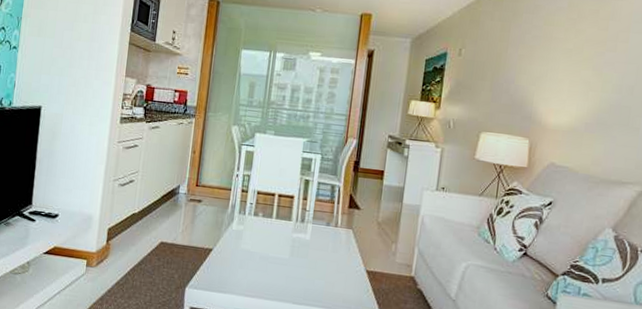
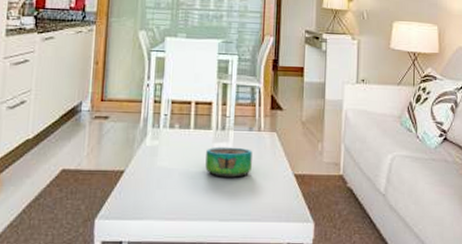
decorative bowl: none [284,237,328,267] -> present [205,147,252,178]

